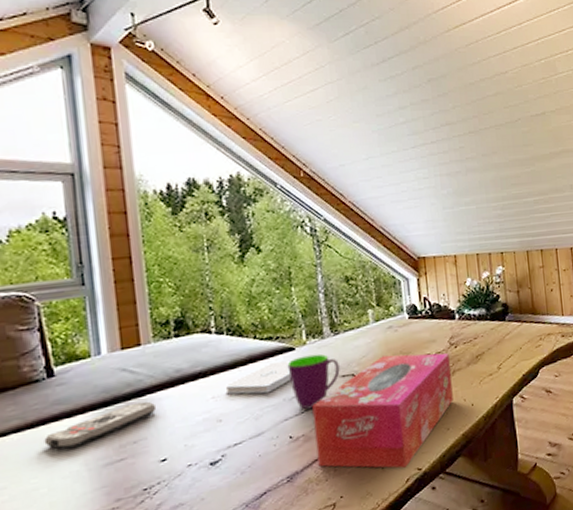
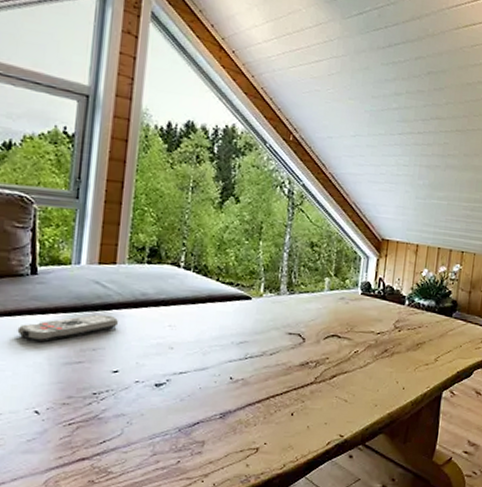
notepad: present [225,361,292,395] -> none [181,306,245,334]
mug: present [287,353,340,410] -> none [241,306,289,357]
tissue box: present [312,353,453,469] -> none [250,323,392,431]

